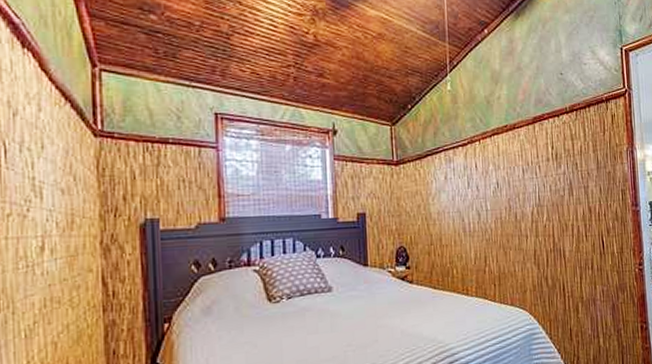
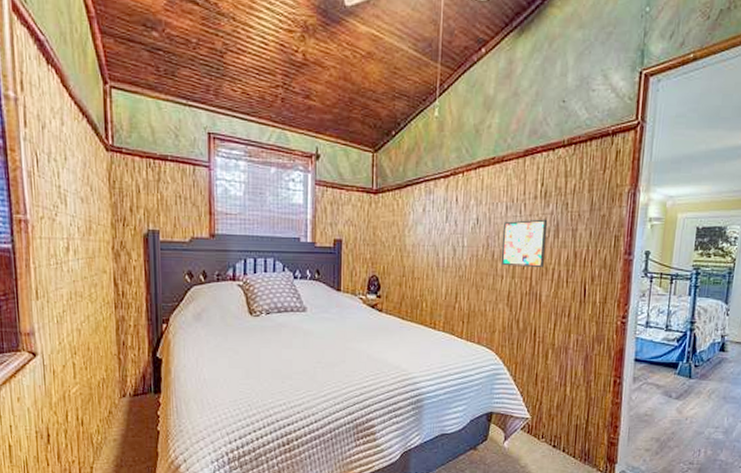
wall art: none [522,179,563,226] -> present [500,219,548,267]

